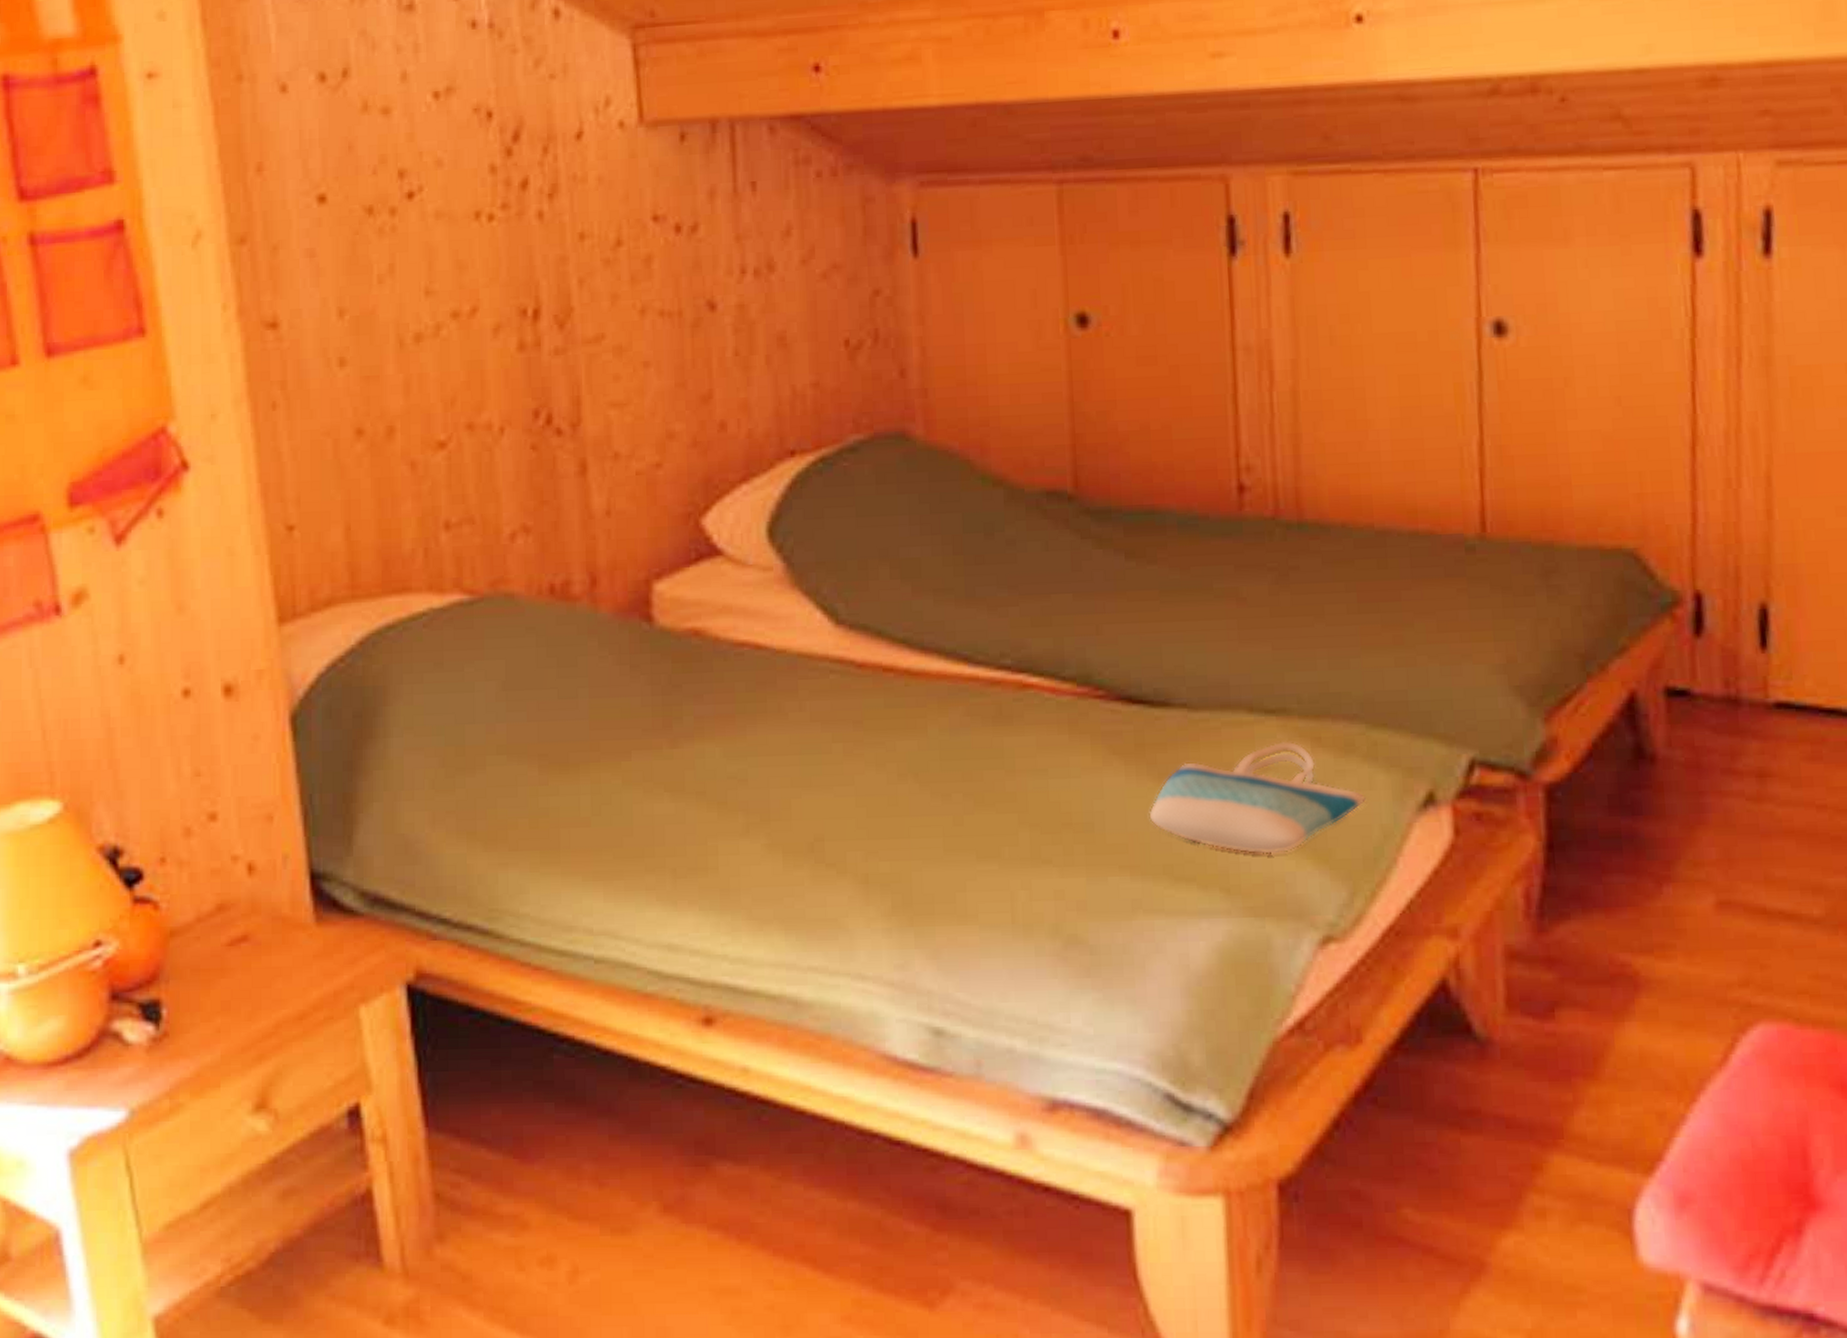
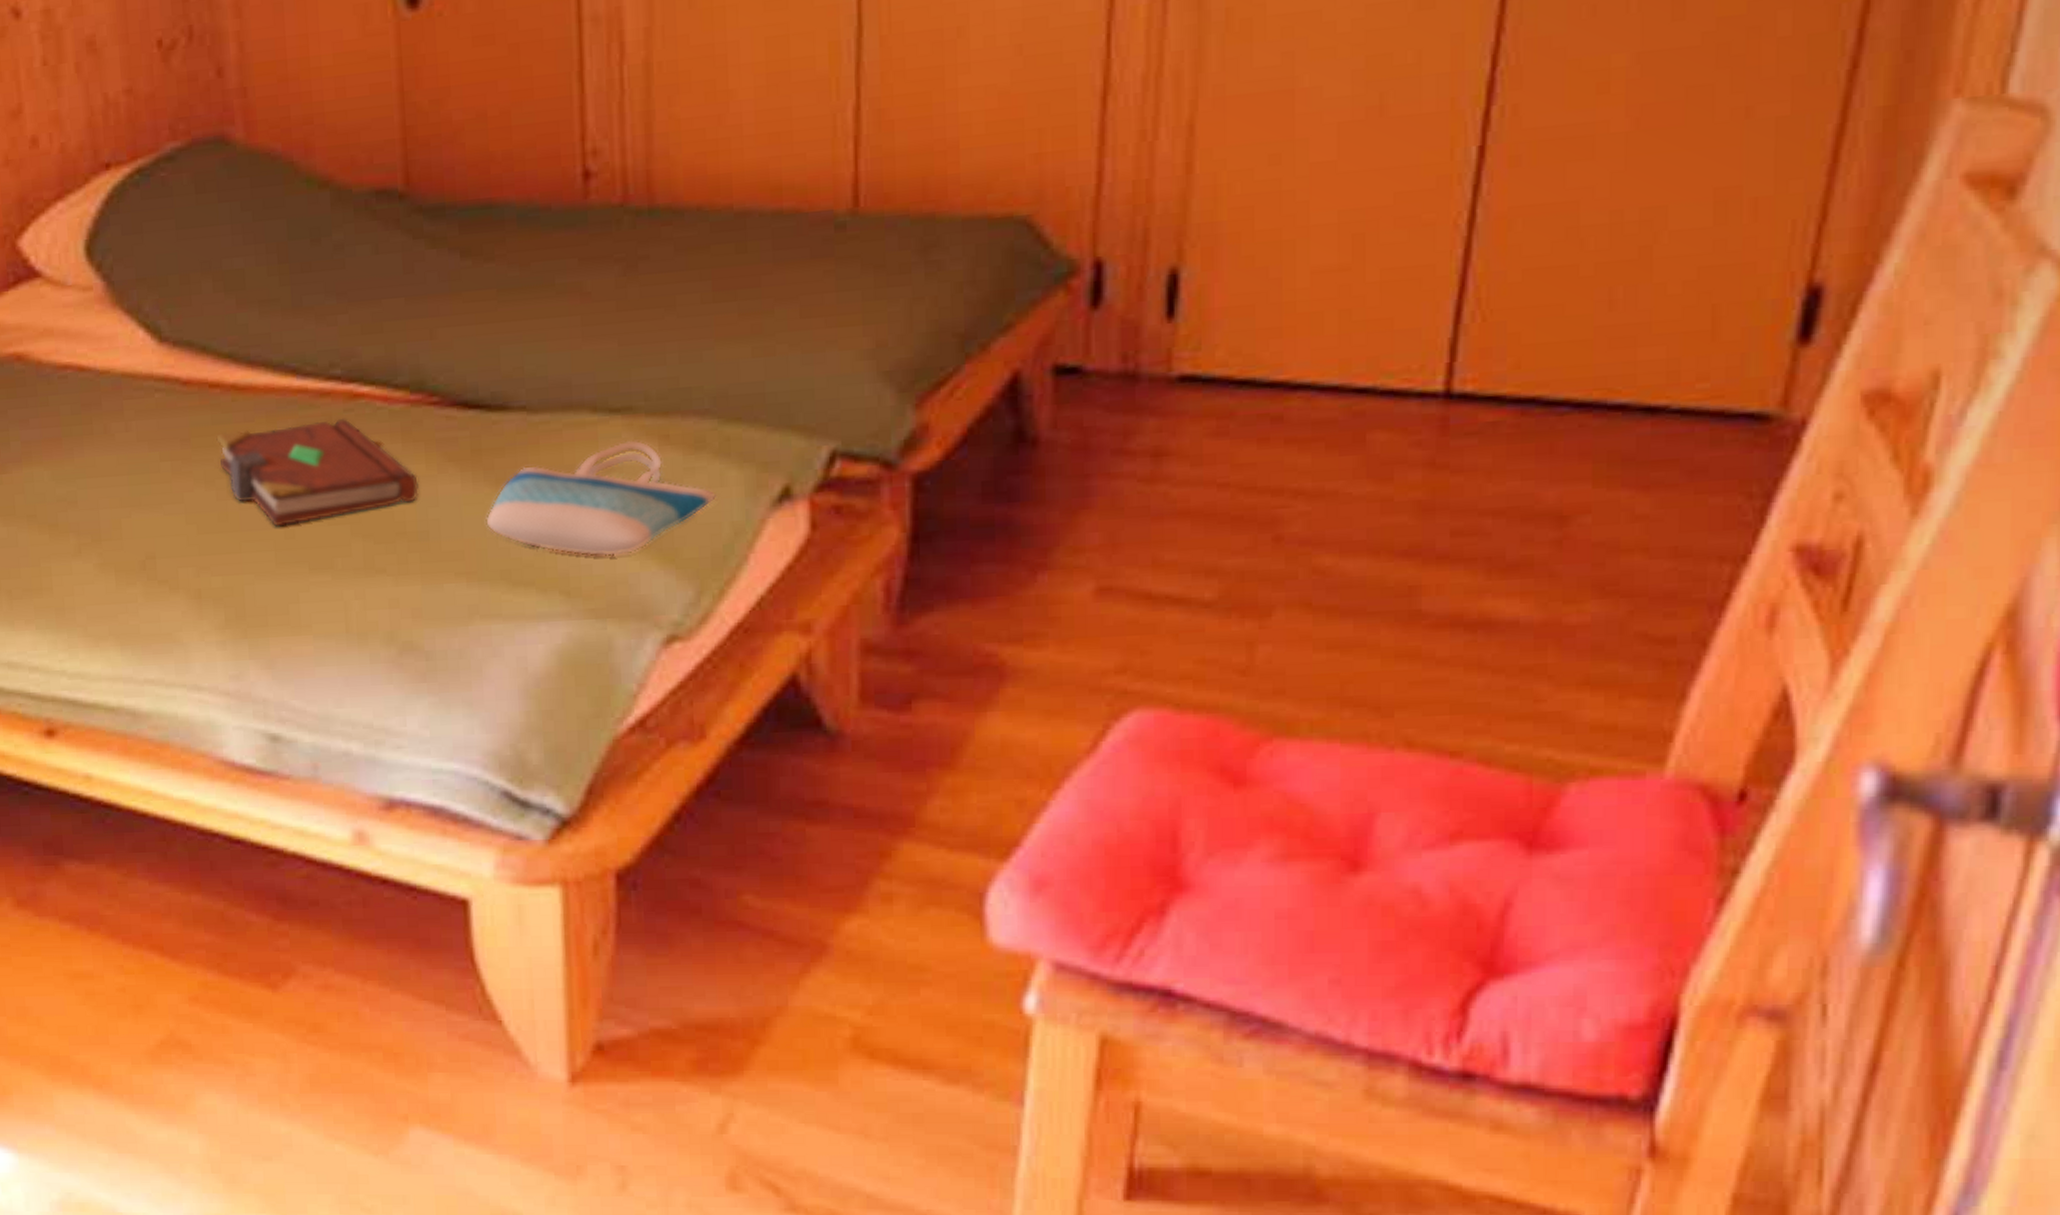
book: none [888,707,1085,813] -> present [216,417,420,527]

